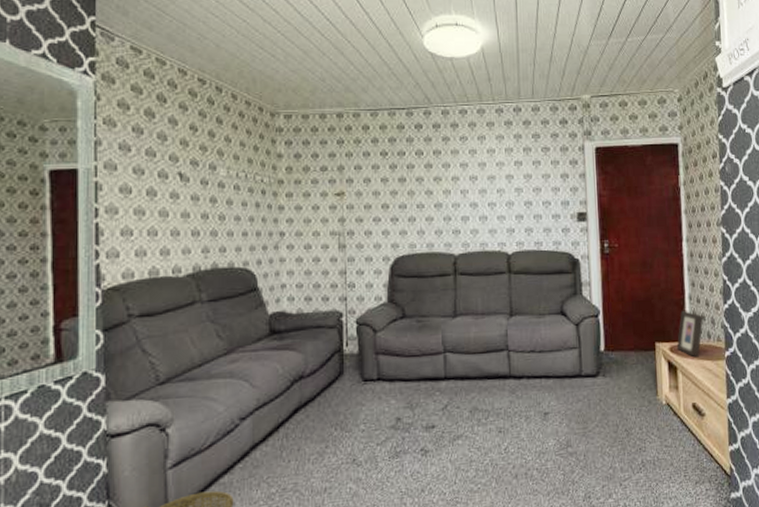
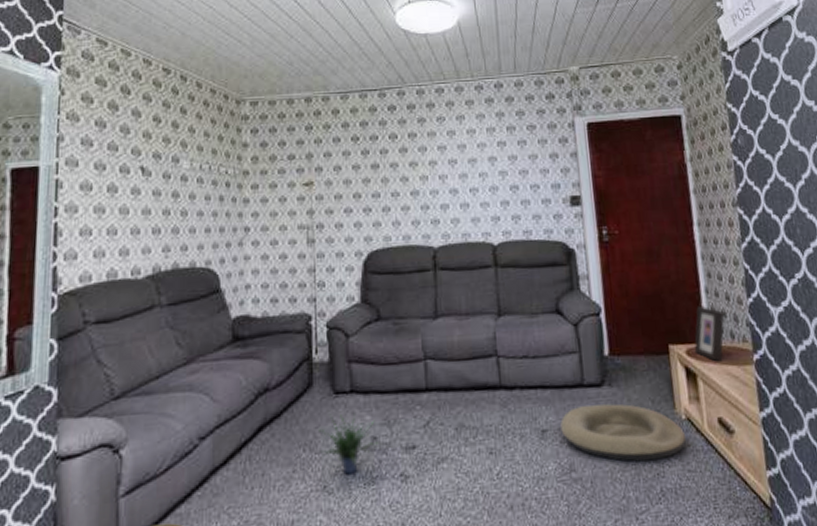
potted plant: none [348,398,405,450] -> present [317,413,382,475]
dog bed: none [560,391,665,438] -> present [560,404,686,461]

